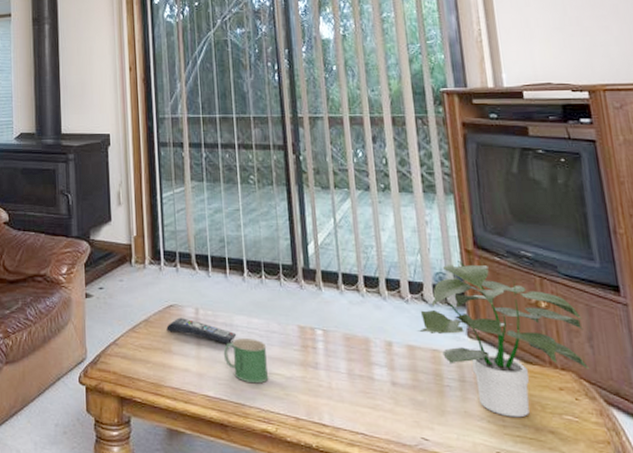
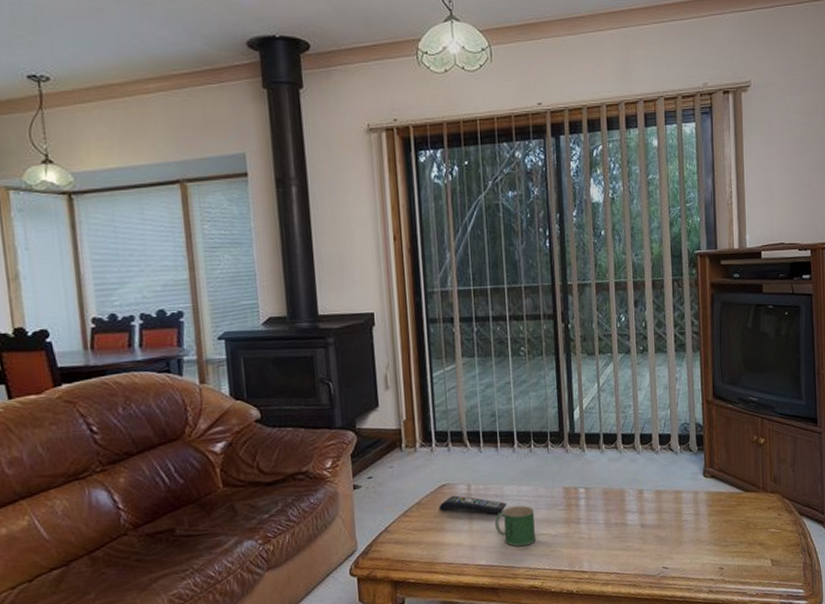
potted plant: present [418,261,589,418] -> none [664,411,790,538]

